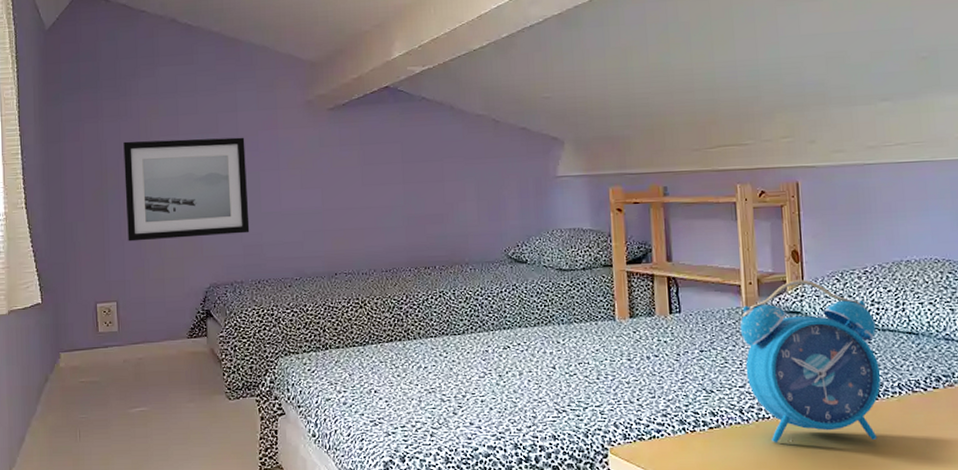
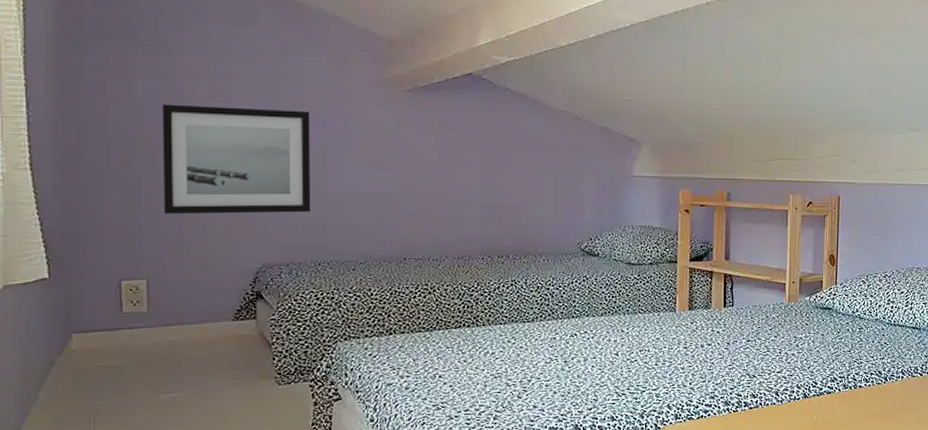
alarm clock: present [739,280,882,443] -> none [782,281,890,421]

